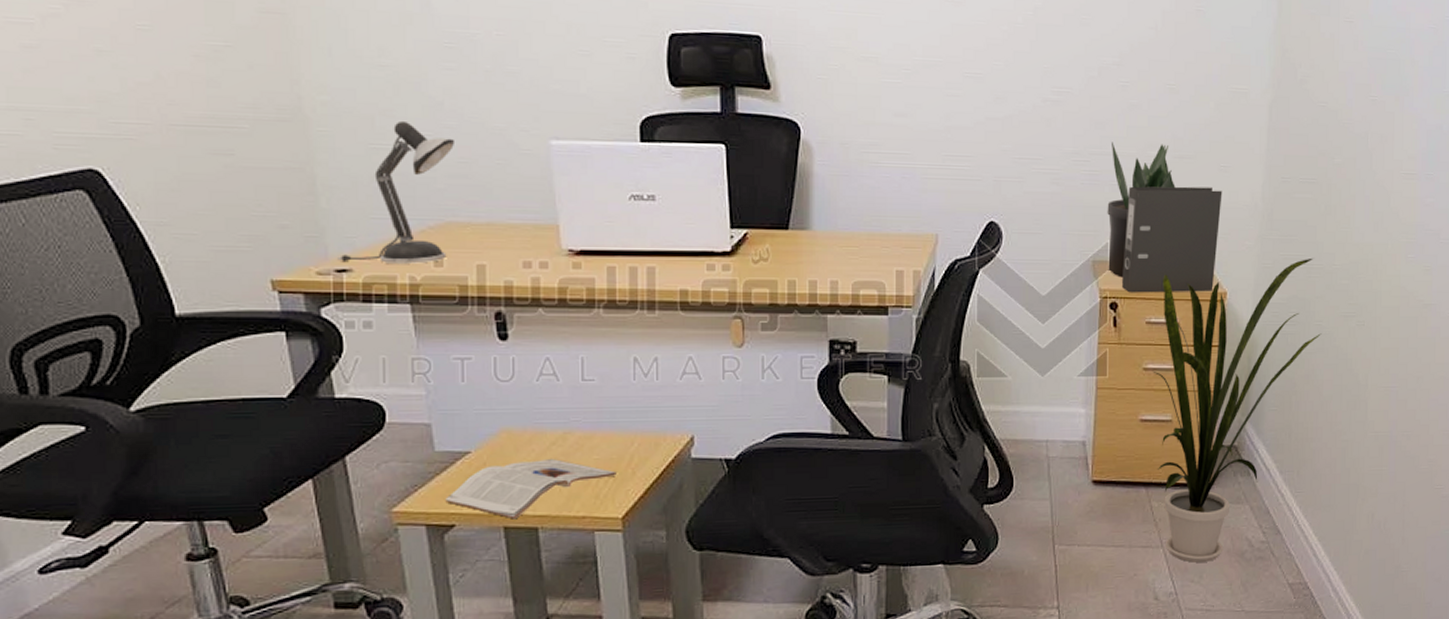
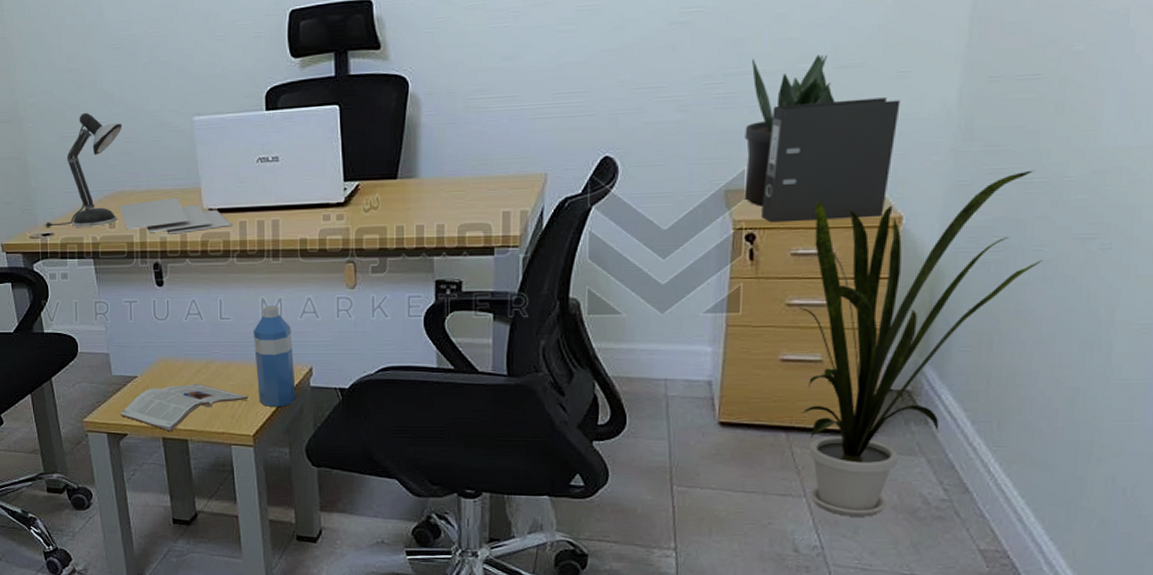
papers: none [448,233,598,278] -> present [119,197,232,234]
water bottle: none [622,365,674,483] -> present [253,306,296,407]

